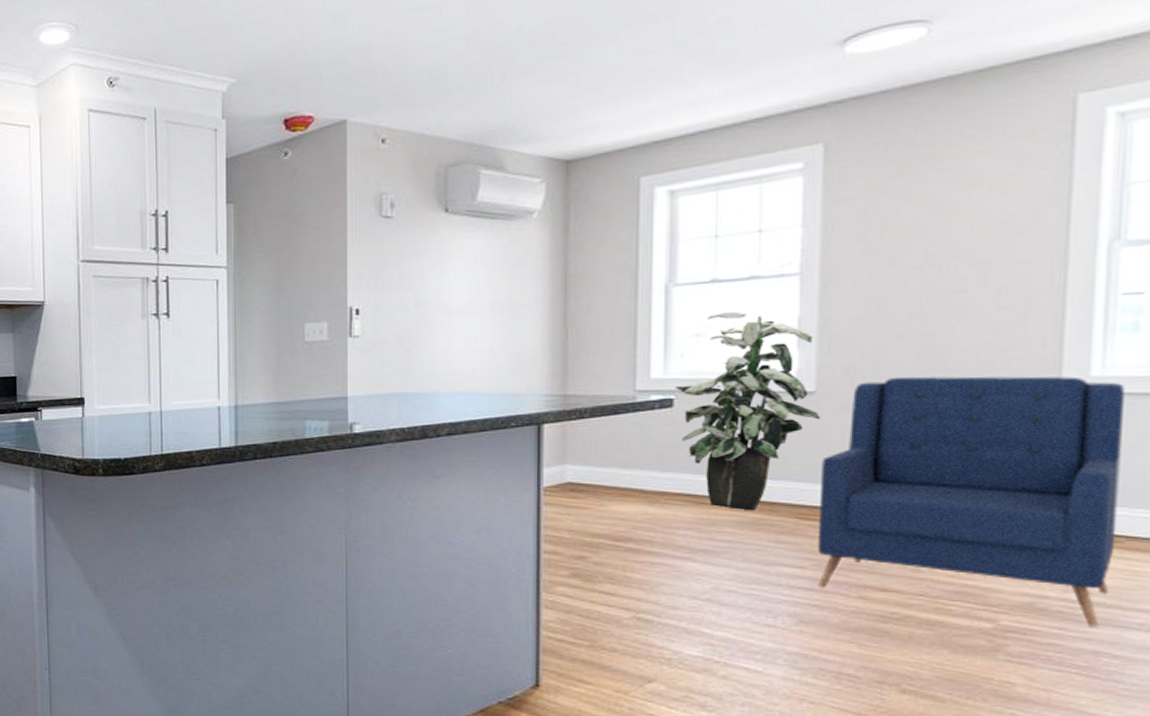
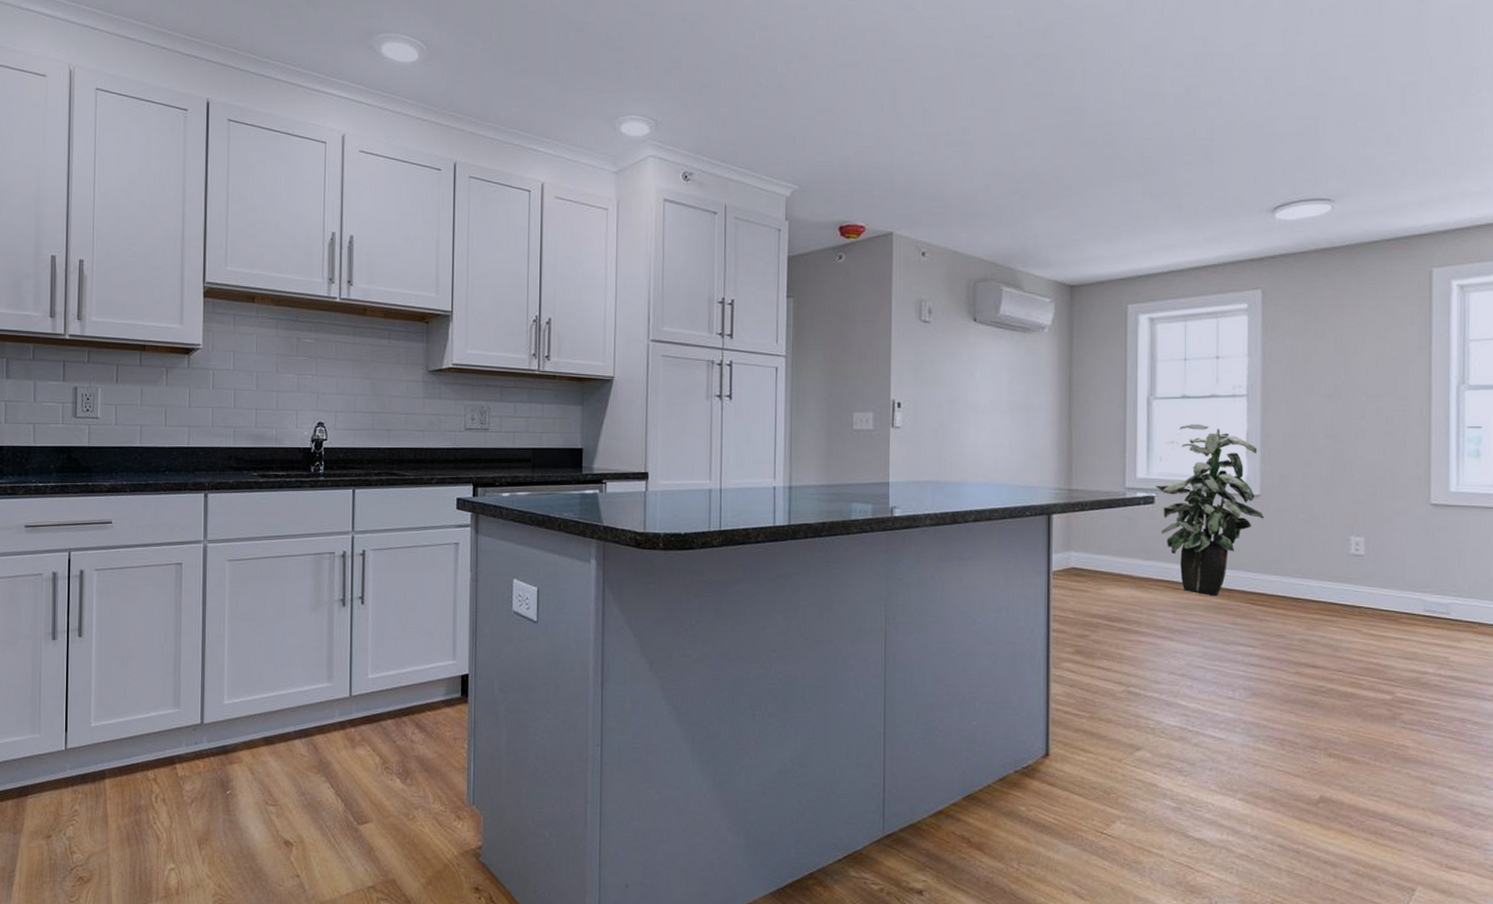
armchair: present [817,376,1125,627] -> none [1264,485,1472,698]

